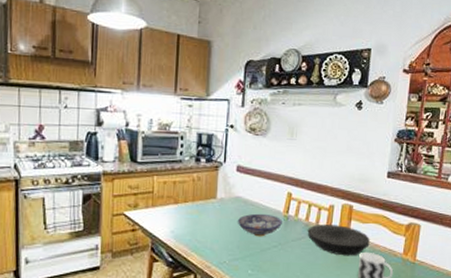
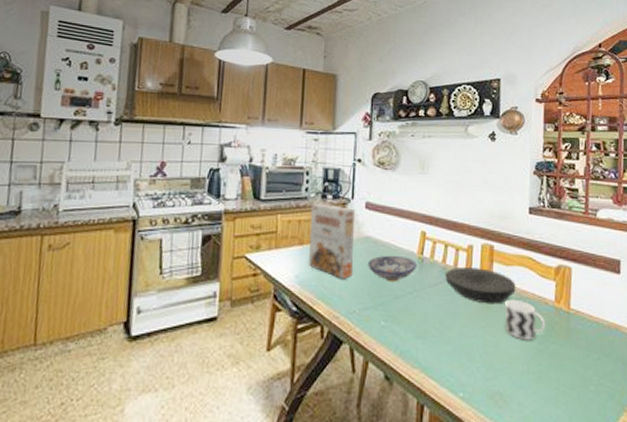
cereal box: none [183,165,226,234] -> present [309,202,354,279]

